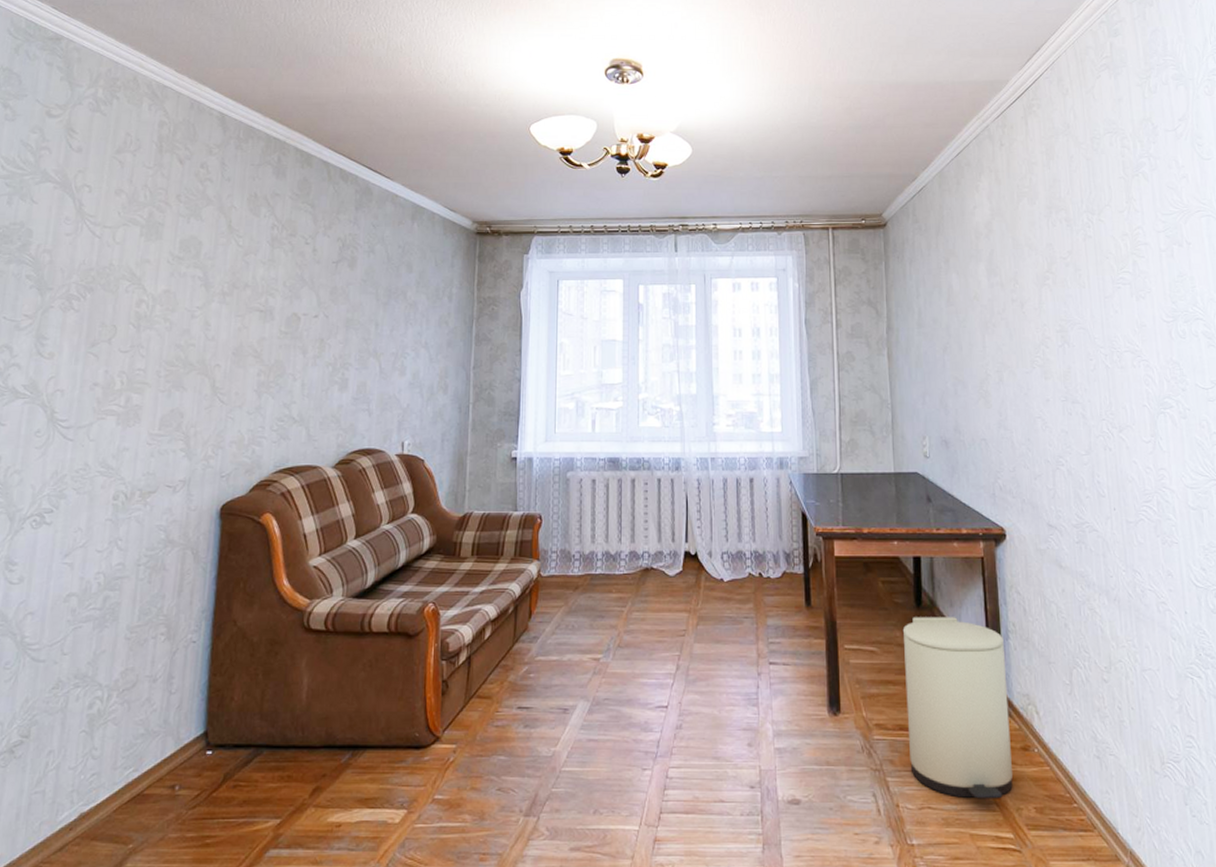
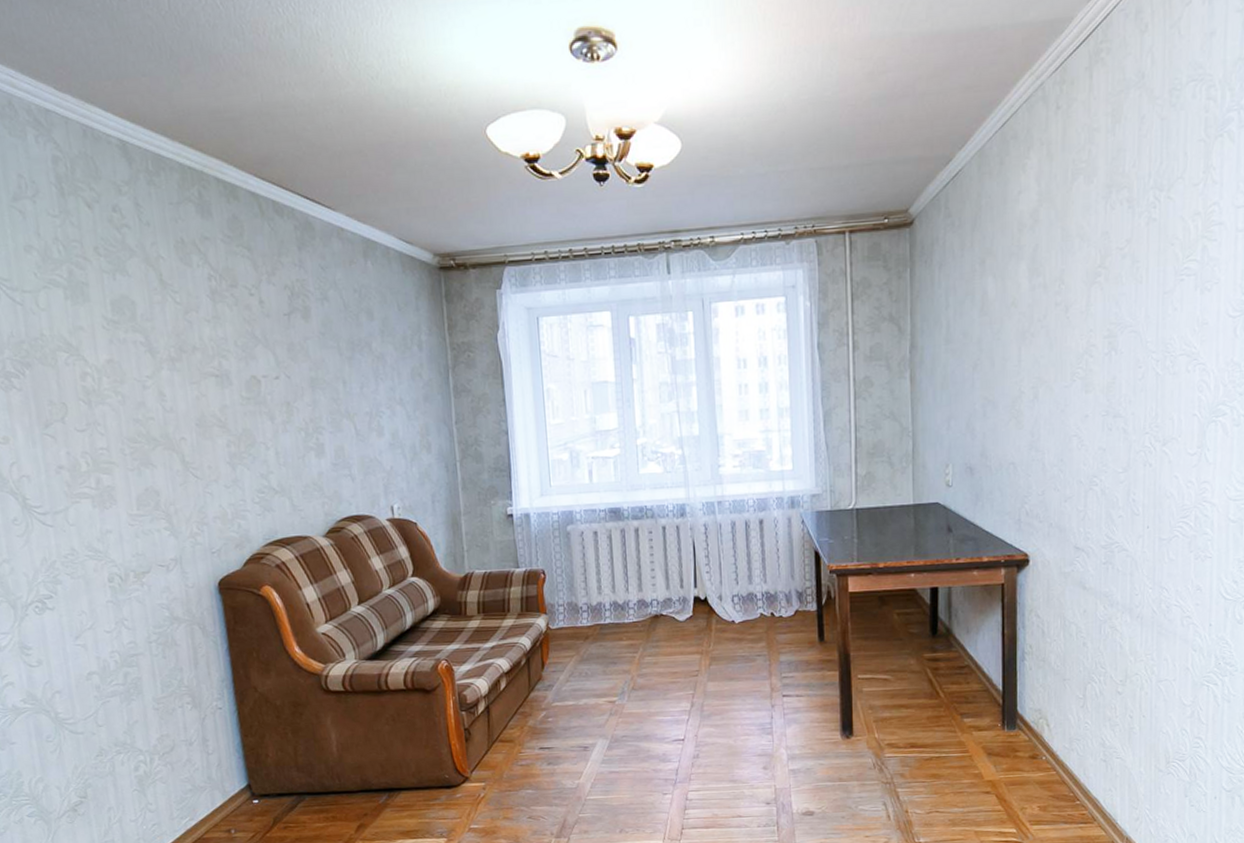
pedal bin: present [902,617,1013,799] -> none [917,643,1020,802]

